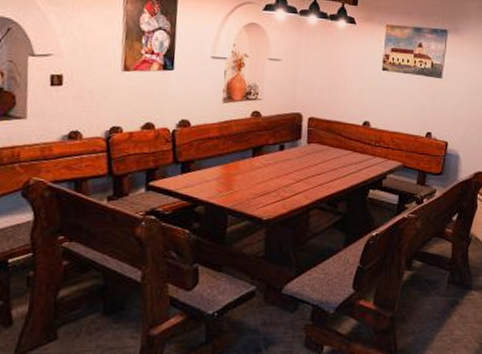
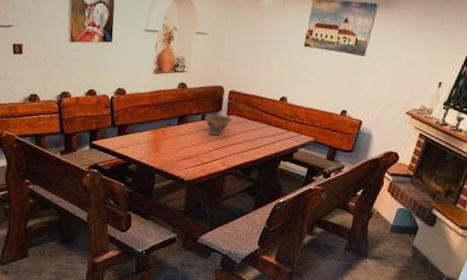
bowl: none [282,144,313,167] -> present [204,115,232,136]

